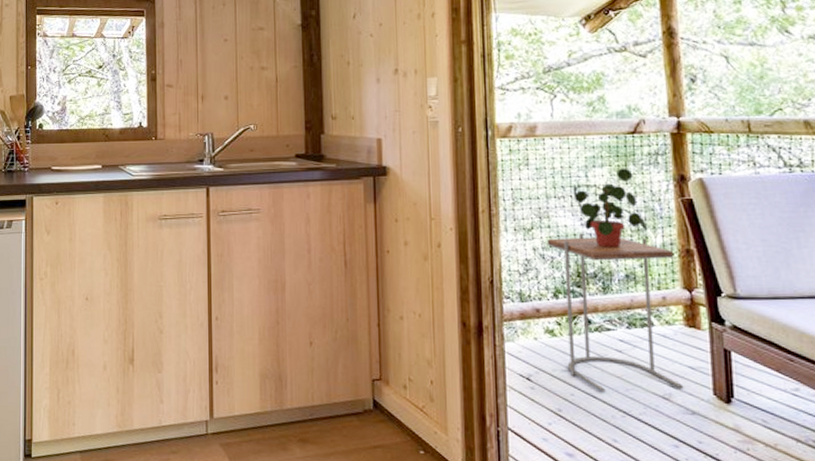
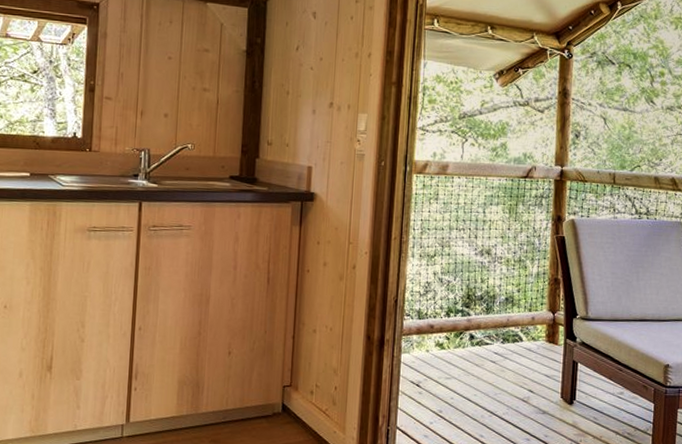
side table: present [546,233,684,393] -> none [445,261,545,397]
potted plant: present [573,168,647,247] -> none [472,207,527,275]

